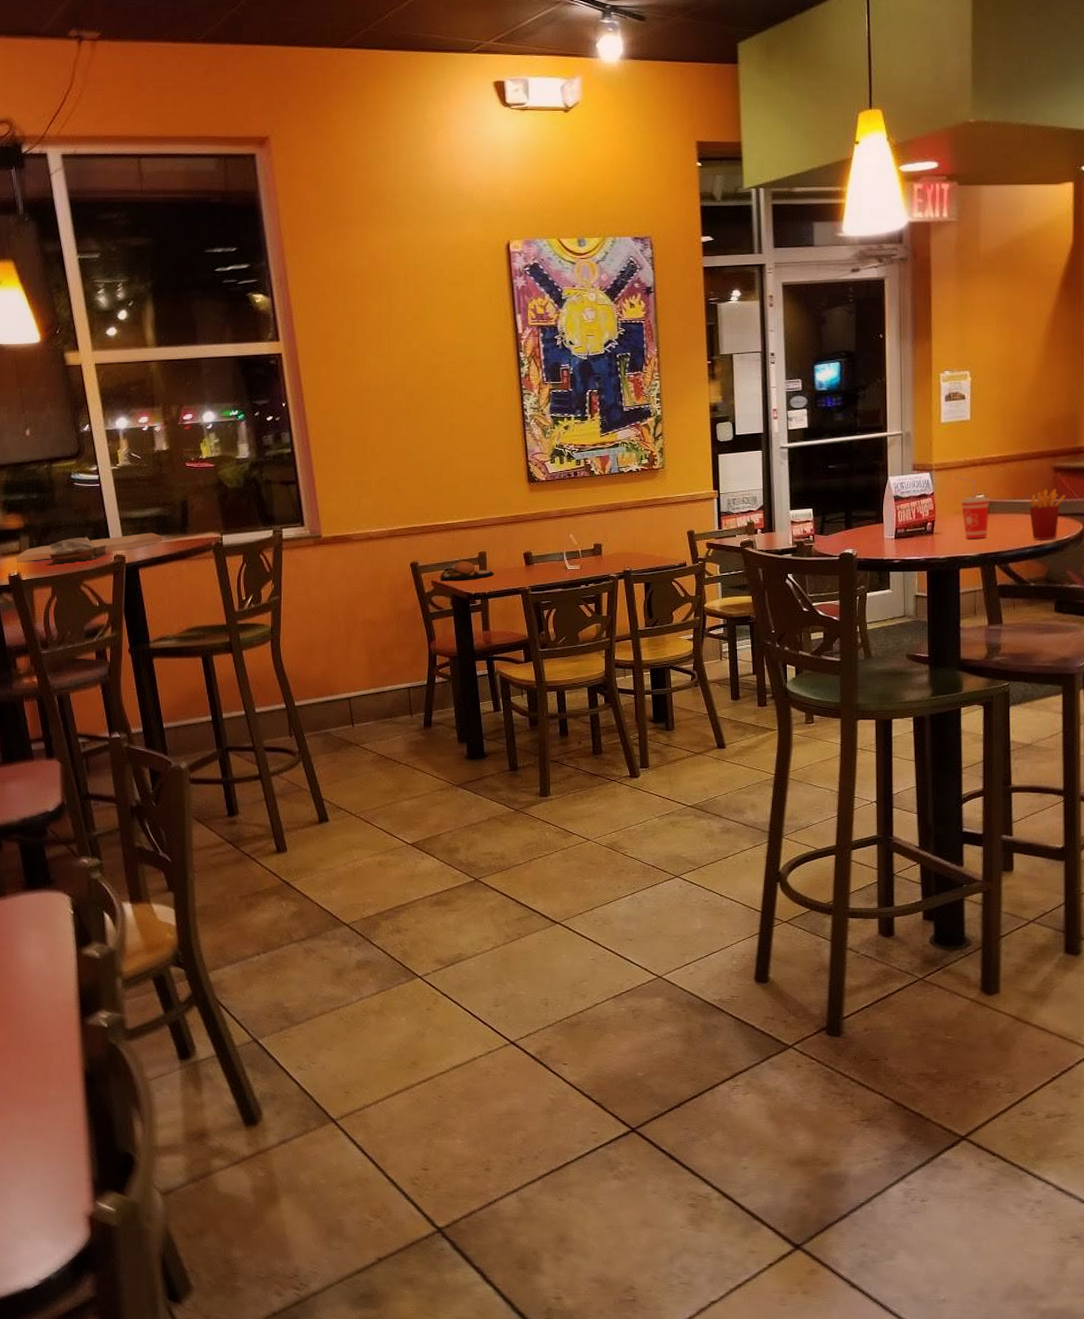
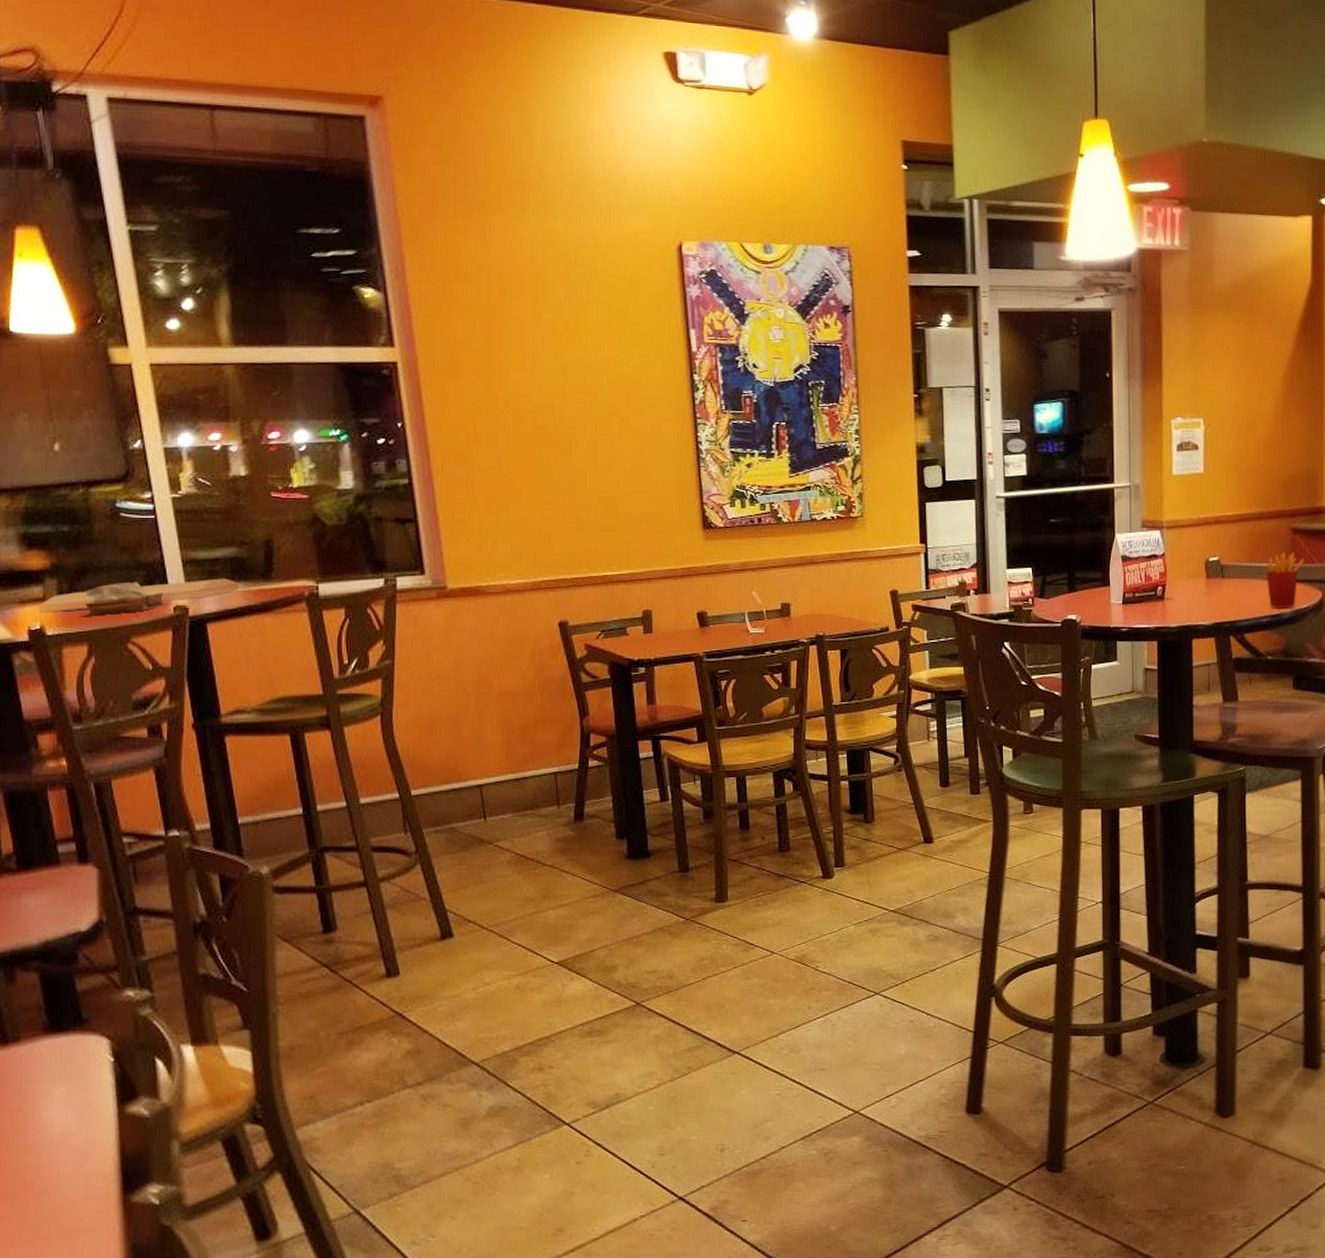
burger: present [440,560,494,582] -> none [595,620,661,645]
beverage cup: present [955,476,990,539] -> none [1187,535,1225,606]

